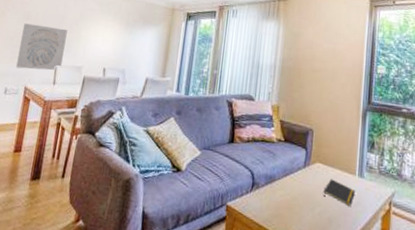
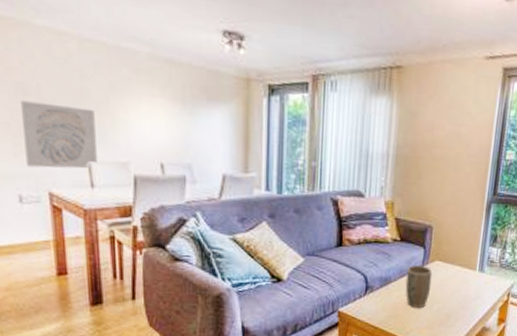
plant pot: none [288,166,314,210] -> present [405,266,433,309]
notepad: present [323,179,355,206] -> none [442,276,475,300]

